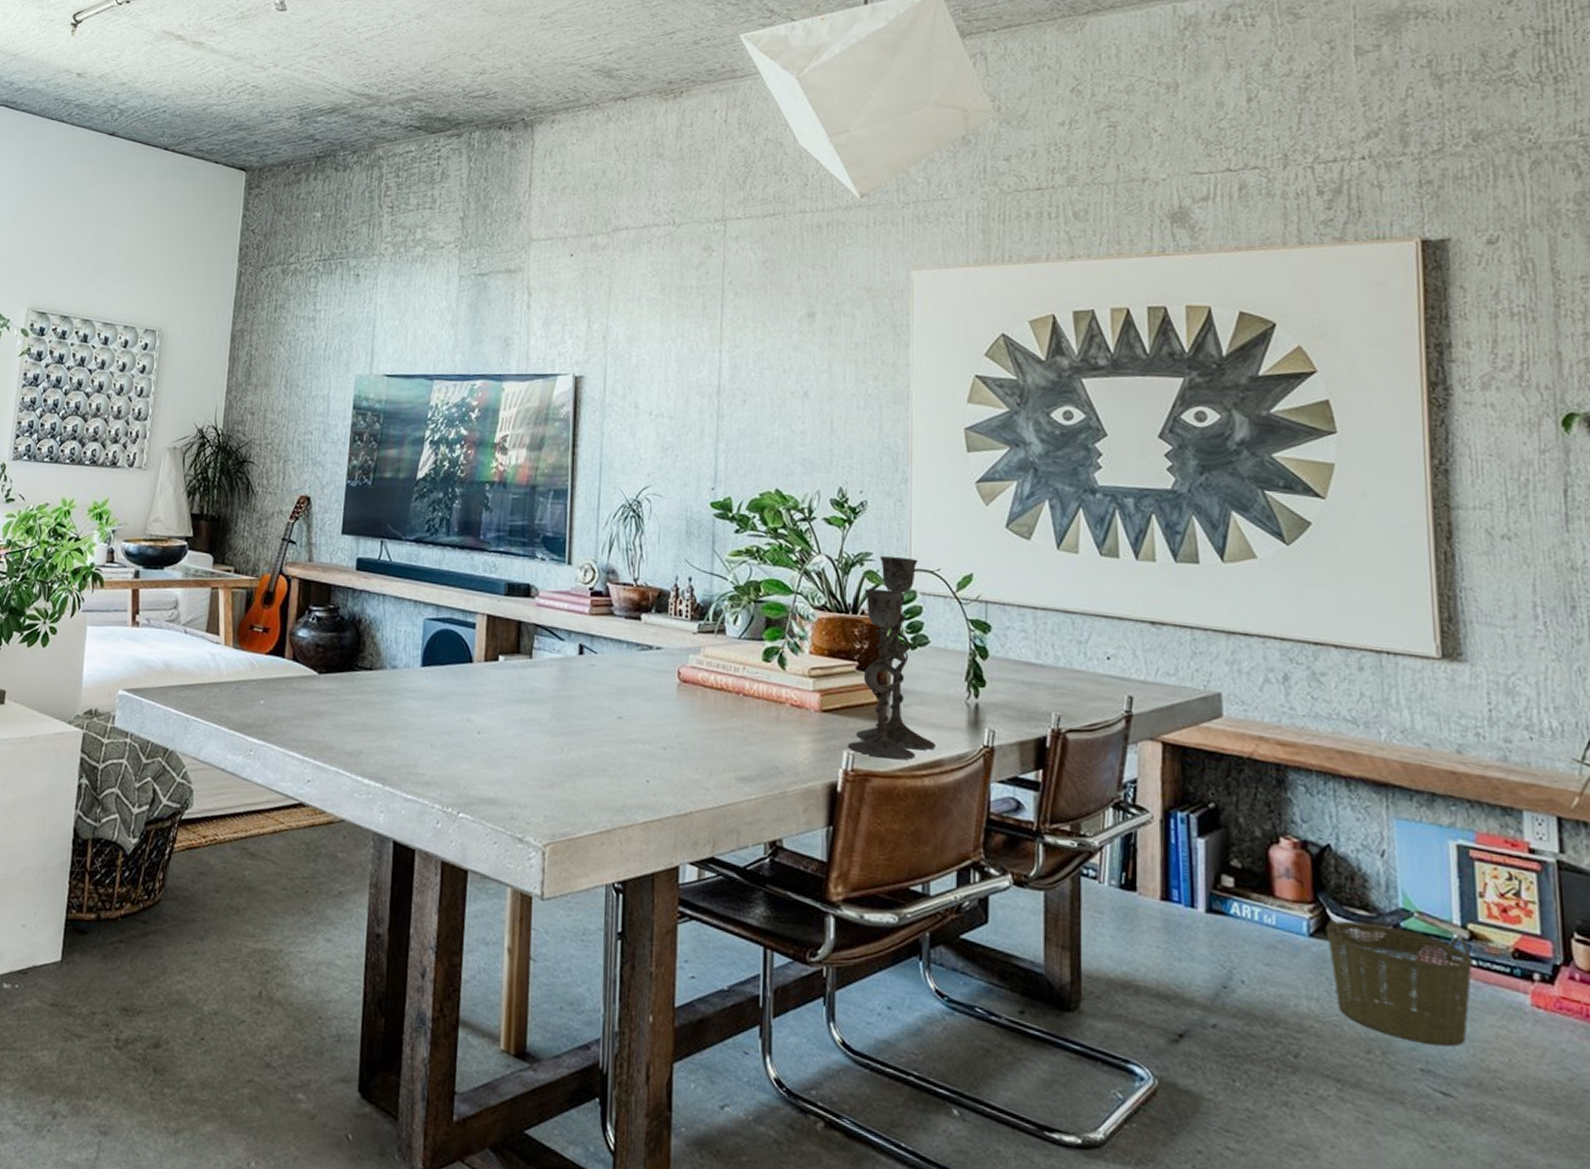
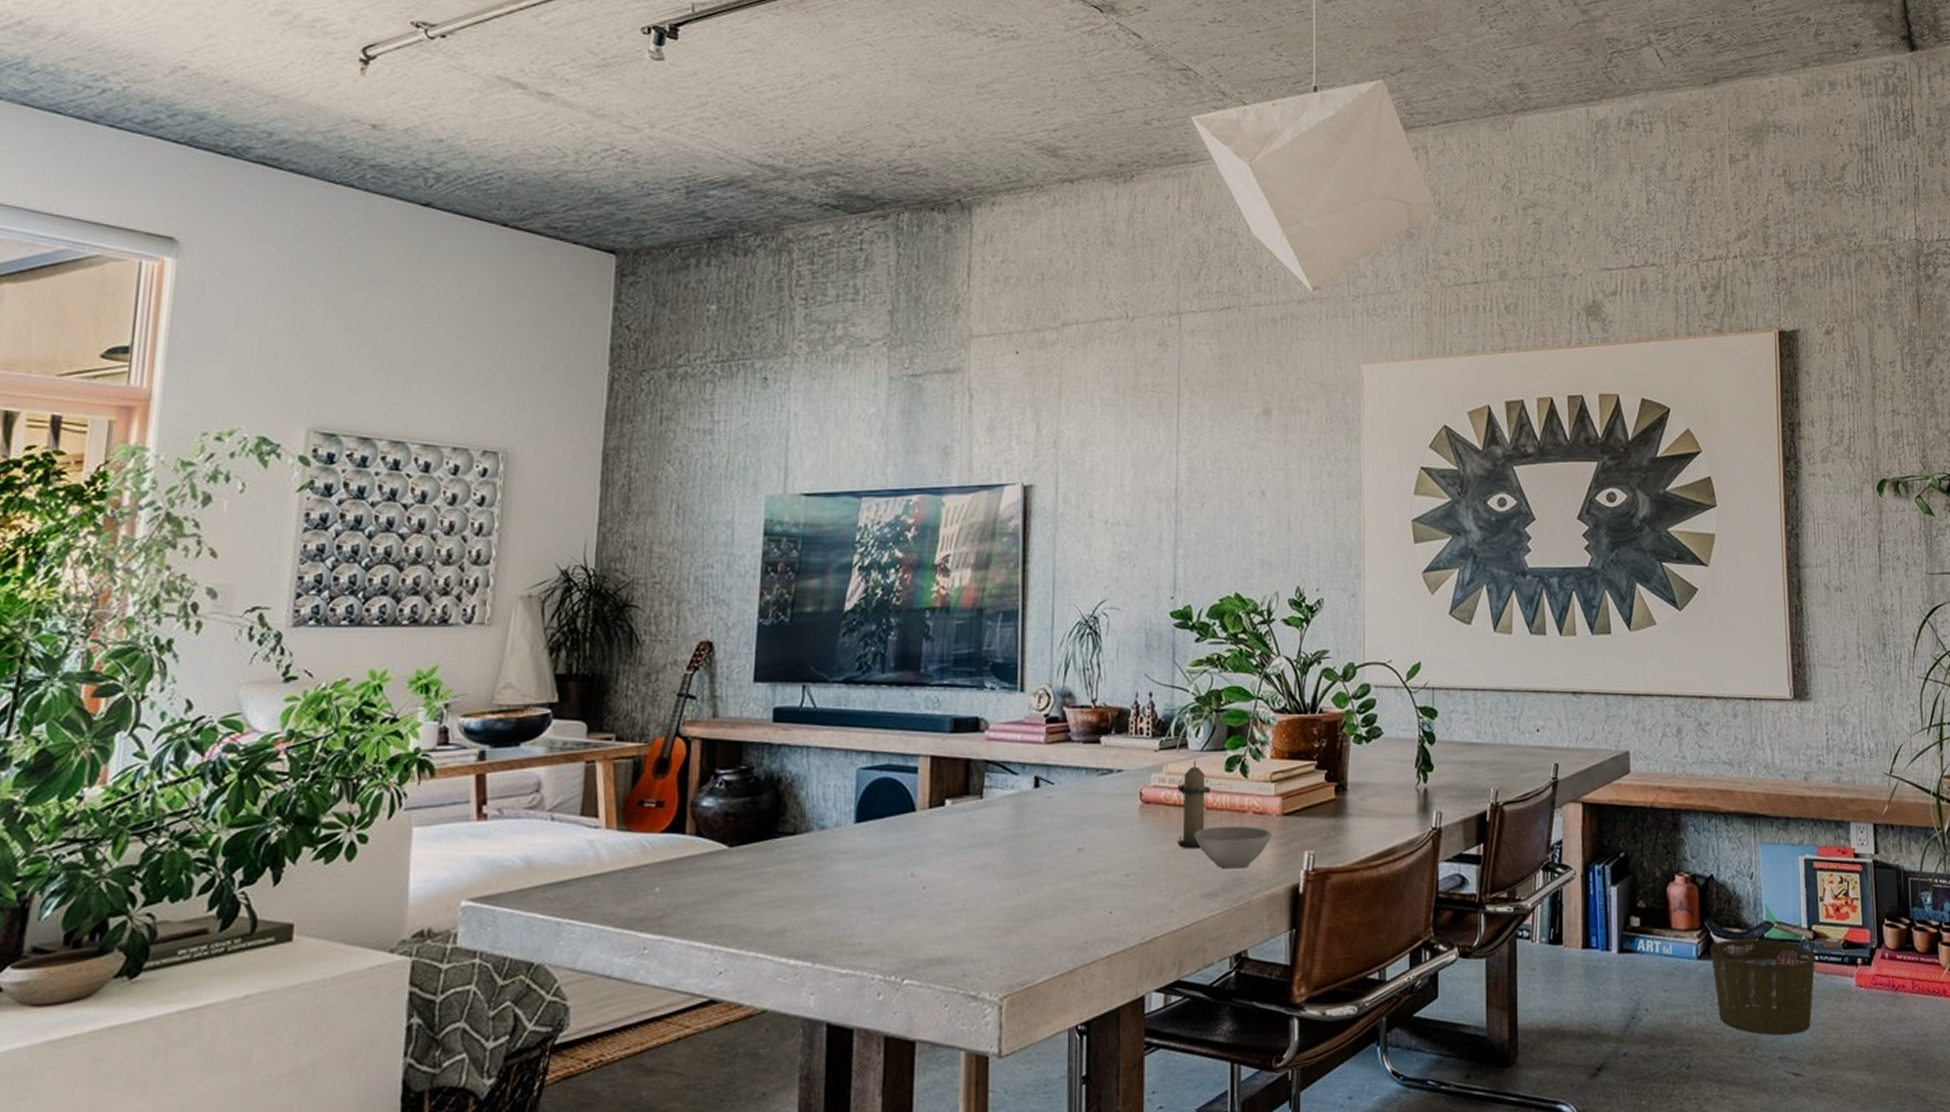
candle: none [713,647,748,733] -> present [1176,761,1211,849]
bowl: none [731,713,809,758] -> present [1195,826,1272,869]
candlestick: present [847,556,936,760] -> none [1308,653,1389,854]

